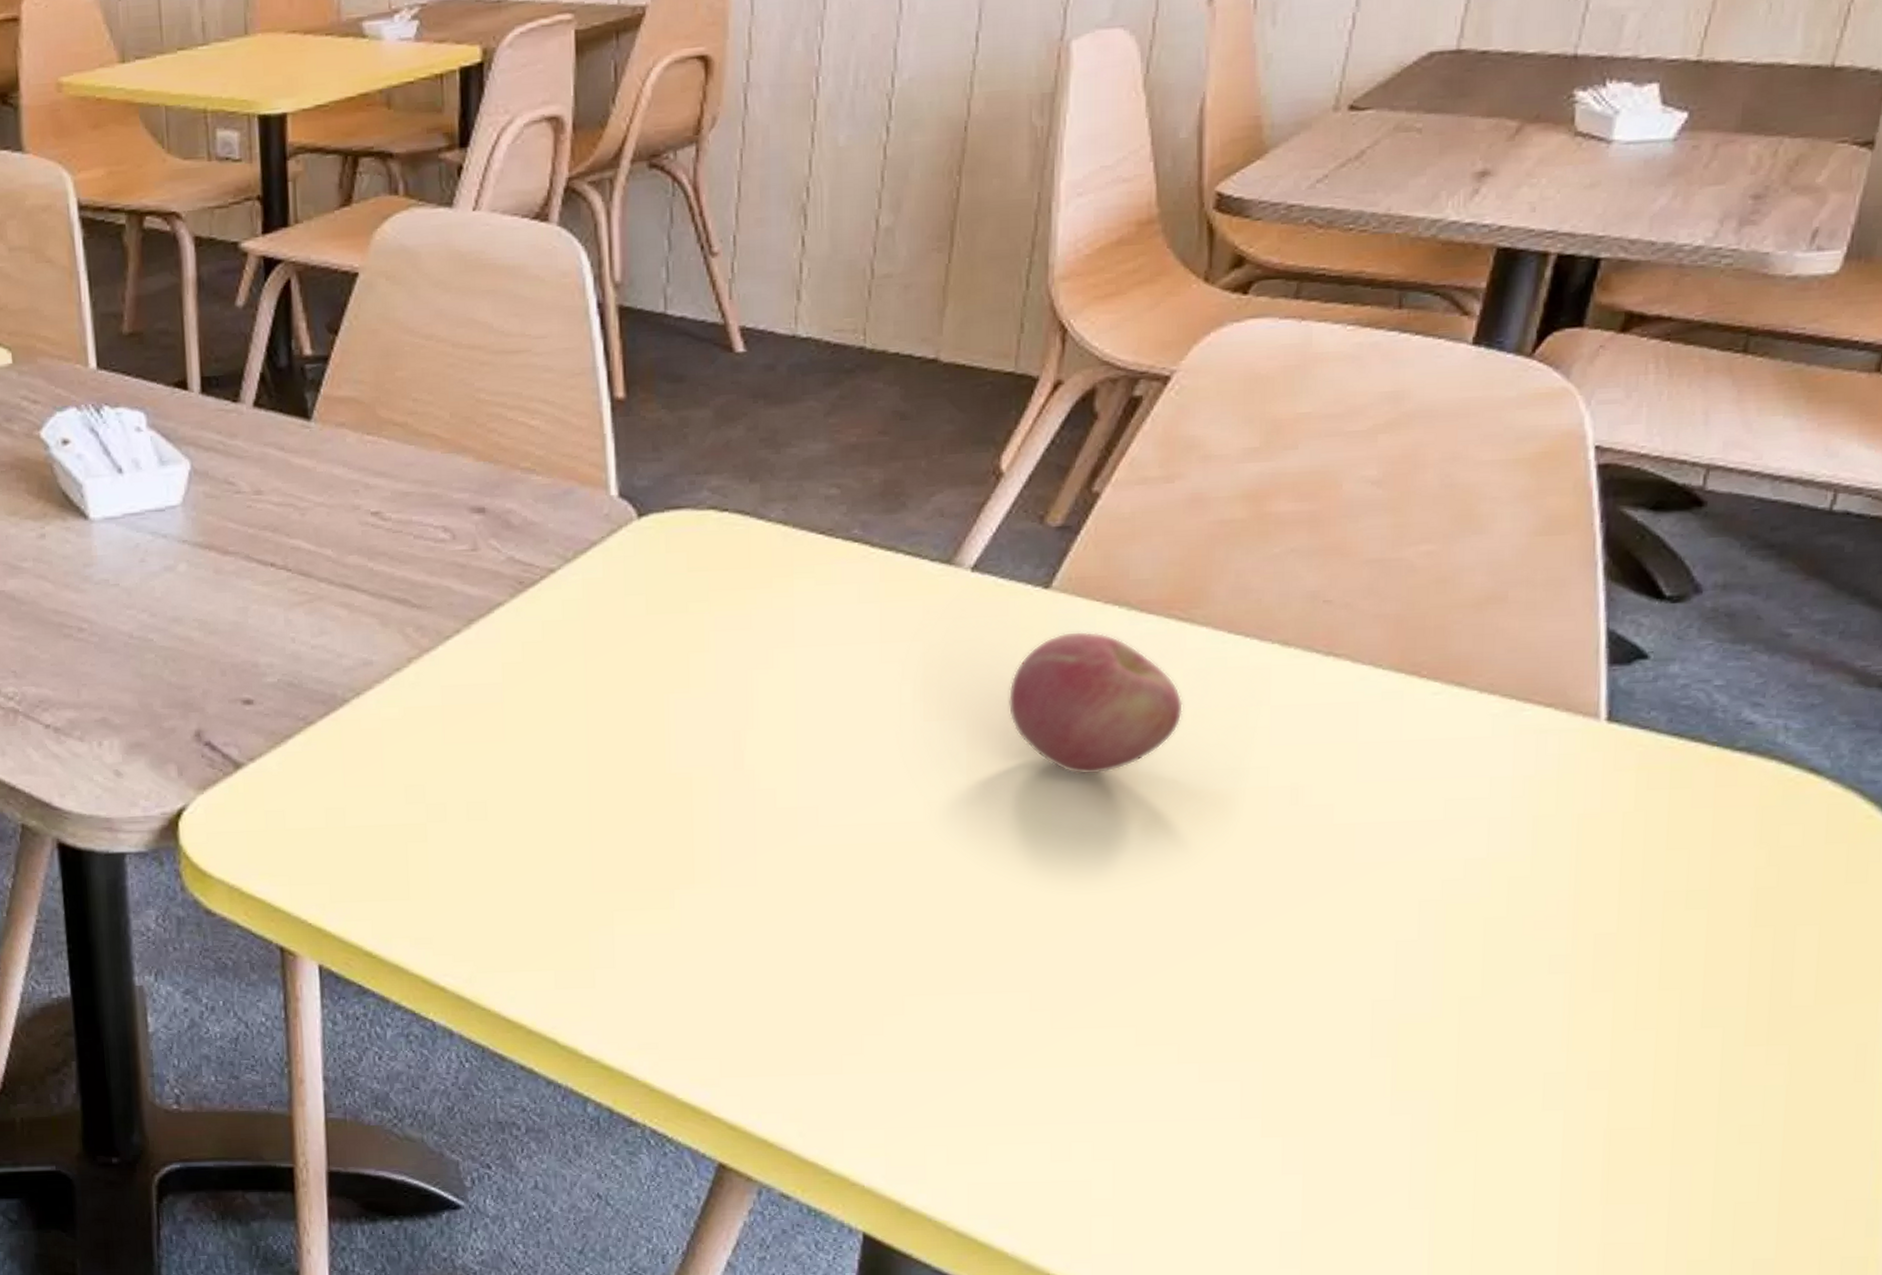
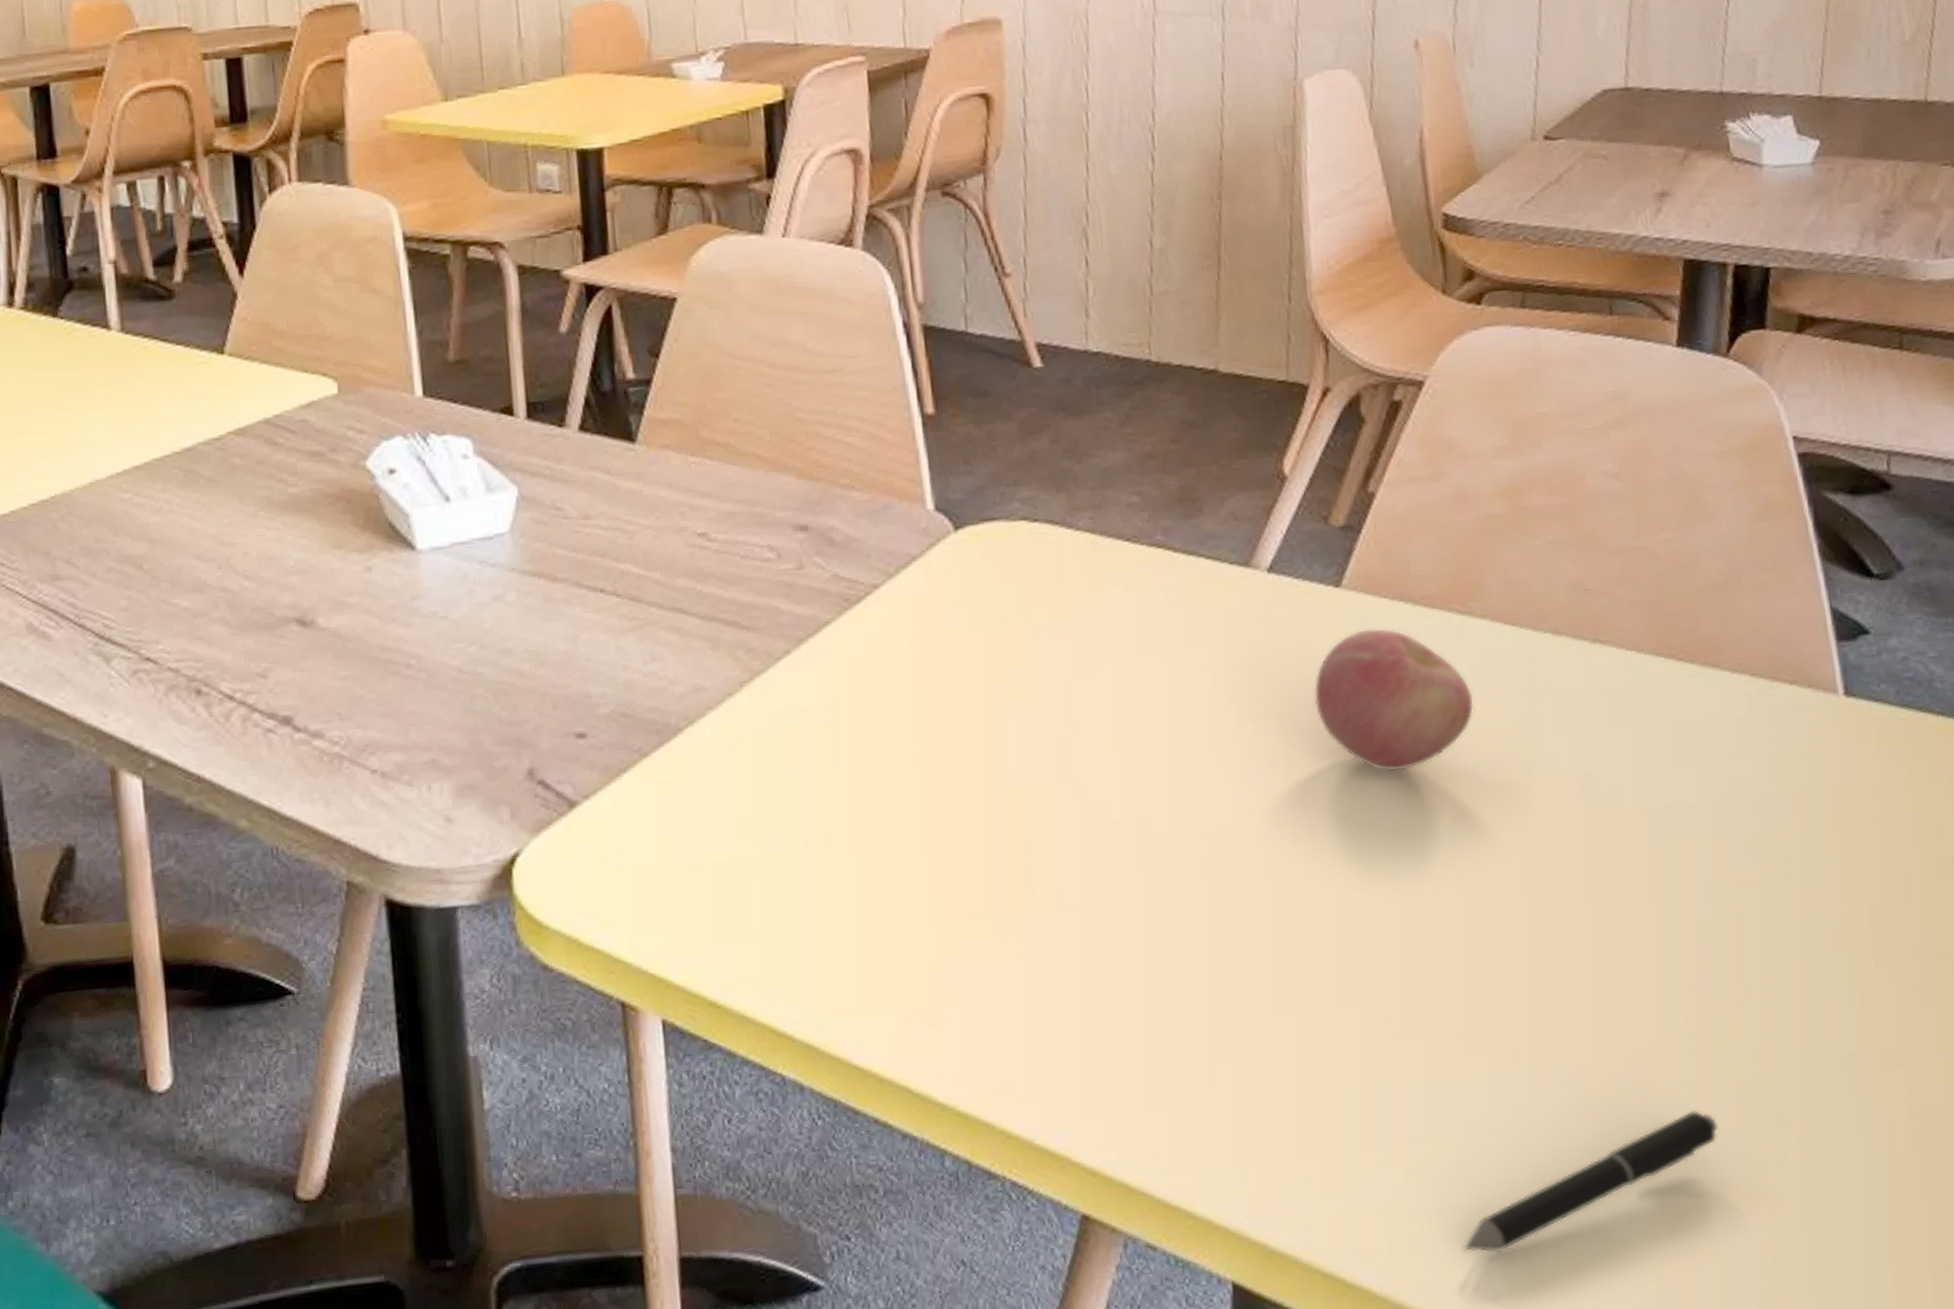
pen: none [1102,1113,1391,1228] -> present [1462,1109,1719,1253]

